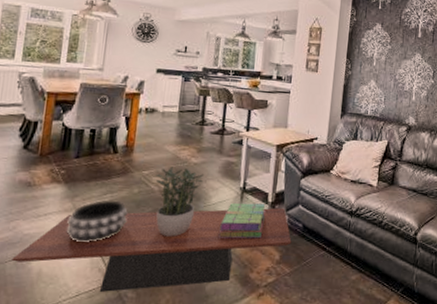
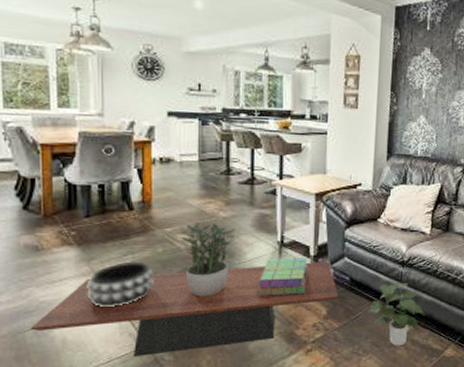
potted plant: none [317,230,370,295] -> present [367,282,425,346]

